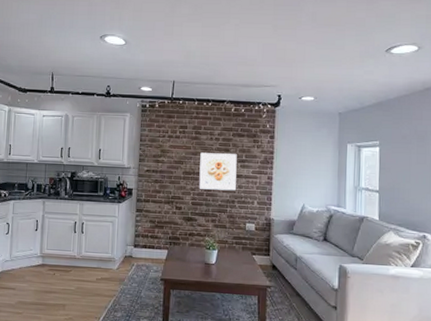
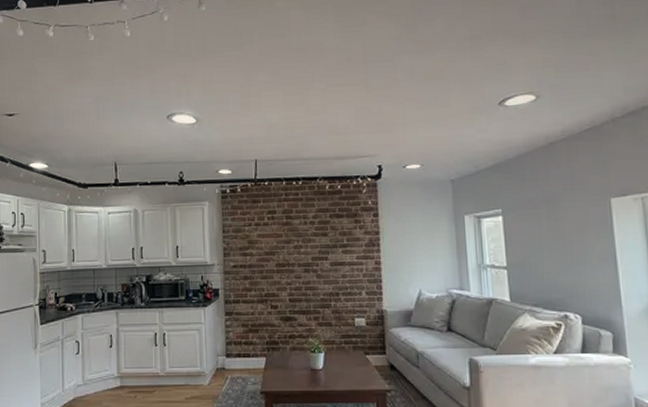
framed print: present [199,152,237,191] -> none [294,238,339,283]

